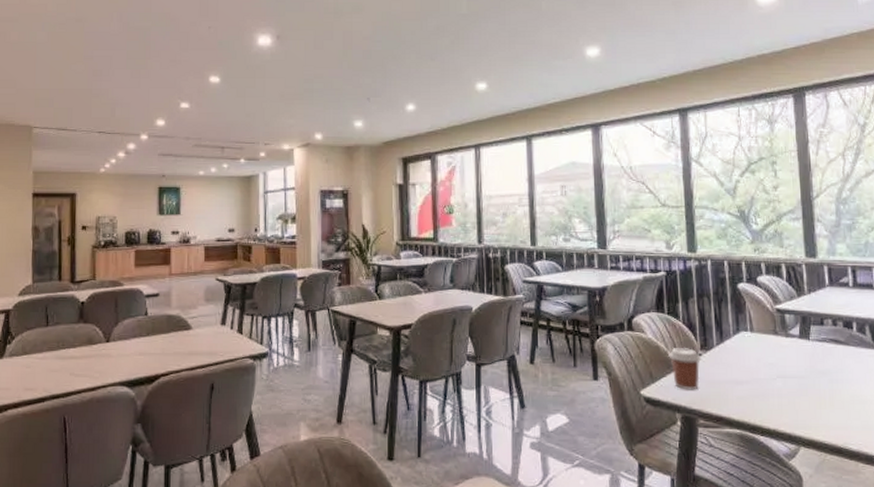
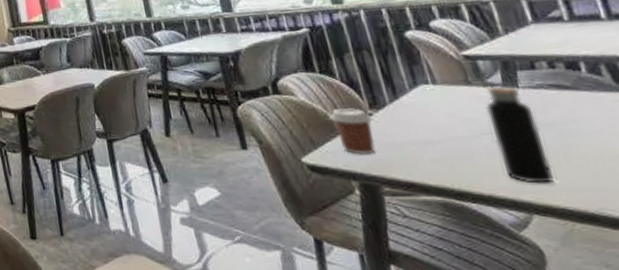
water bottle: none [785,332,820,421] -> present [486,80,554,184]

